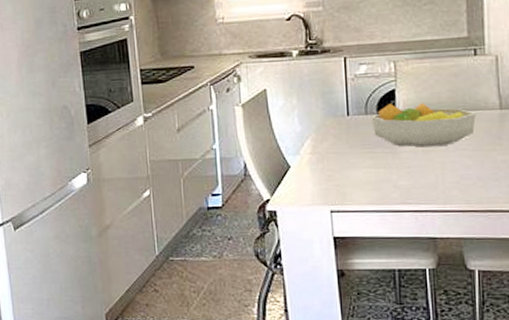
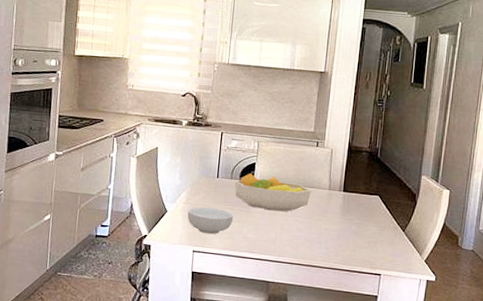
cereal bowl: none [316,153,377,188] -> present [187,206,234,235]

